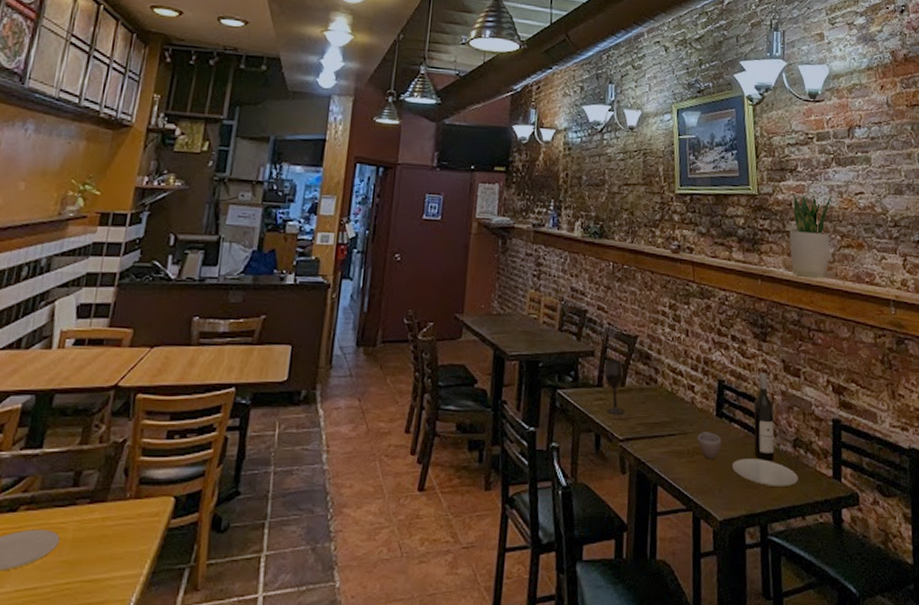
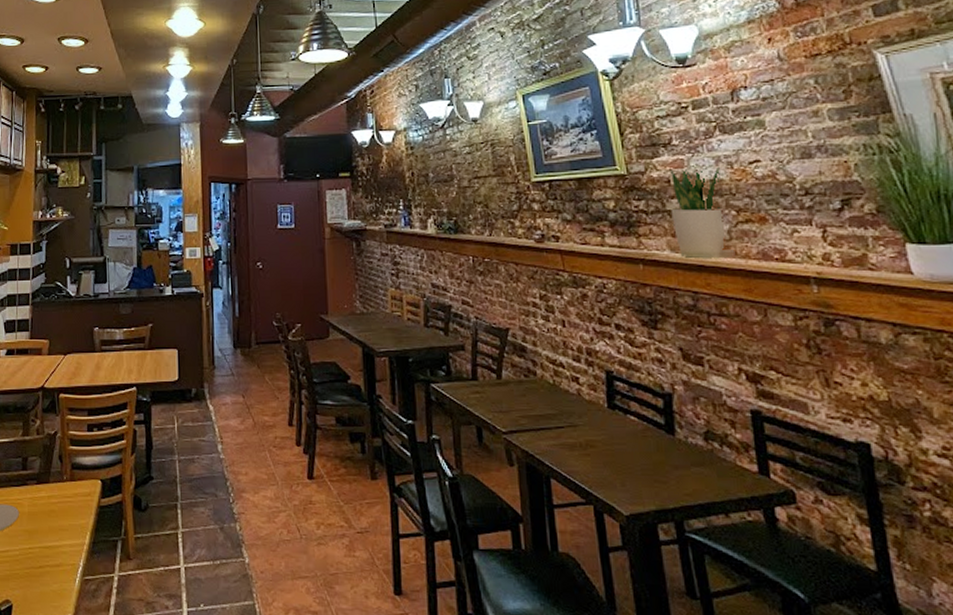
wine glass: present [603,360,624,414] -> none [476,354,504,407]
cup: present [697,432,722,460] -> none [588,424,618,453]
plate: present [732,458,798,486] -> none [633,452,715,482]
bottle: present [753,372,775,460] -> none [651,361,683,454]

